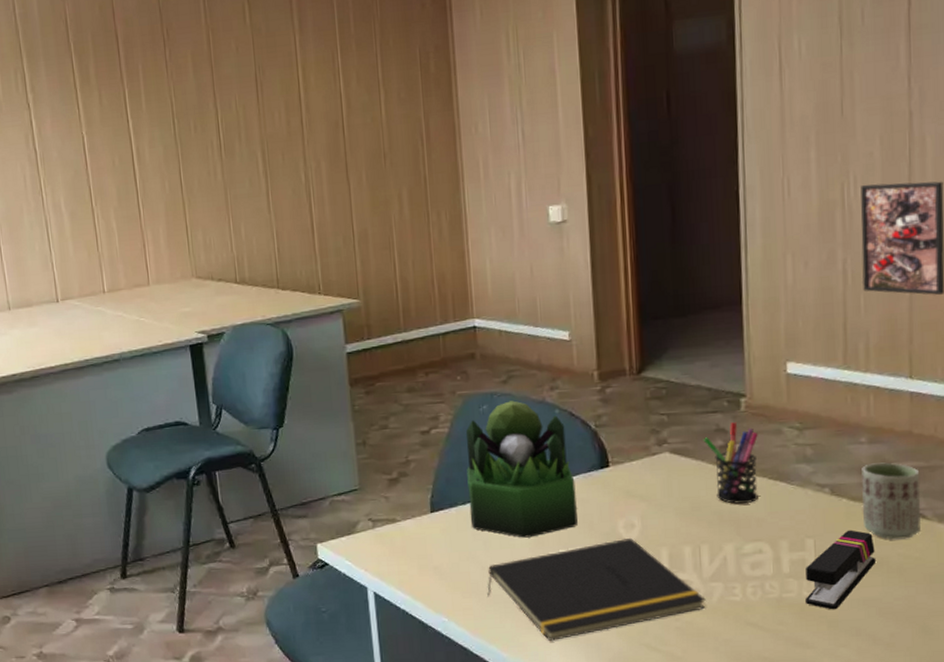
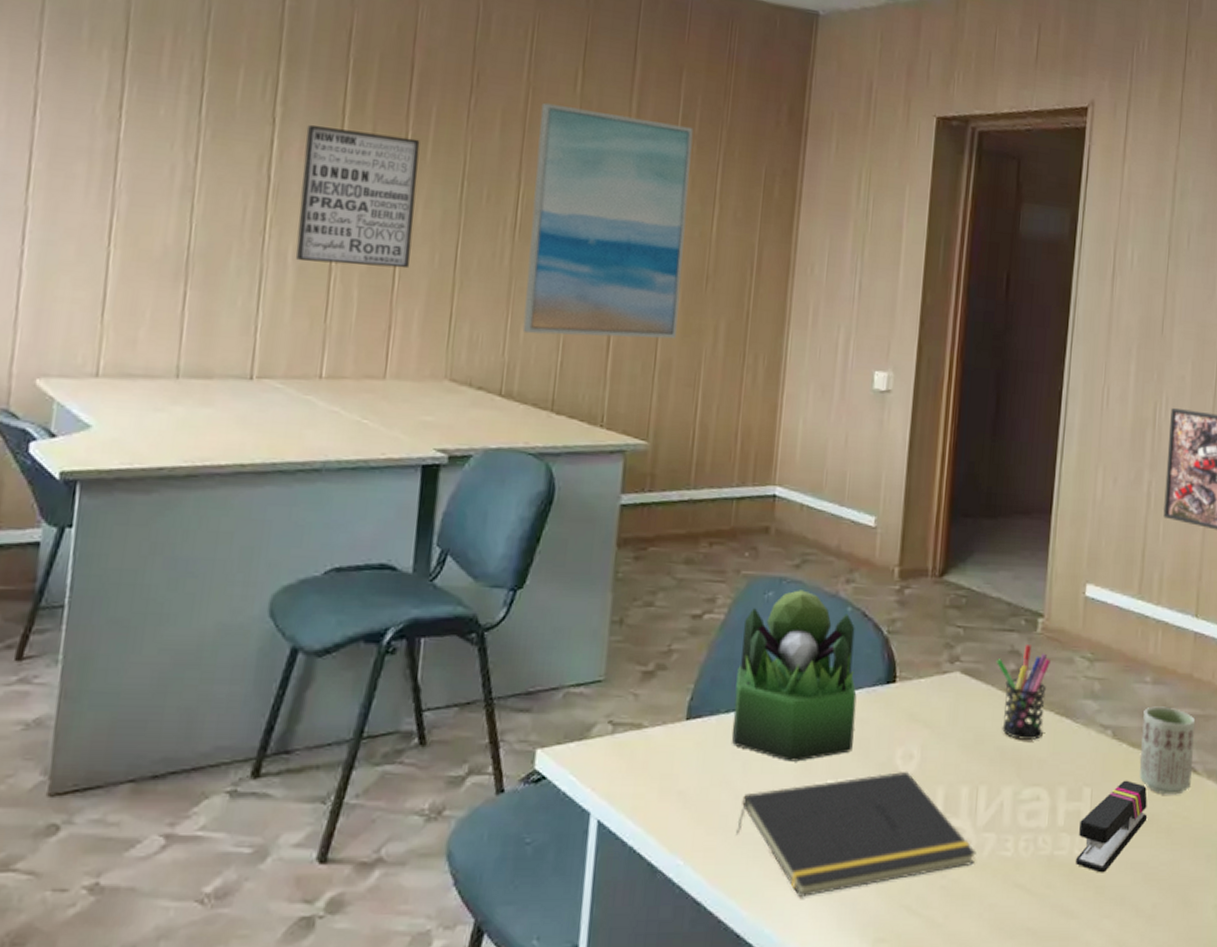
wall art: none [52,94,148,209] -> present [295,125,420,269]
wall art: none [221,28,367,231] -> present [522,102,694,339]

